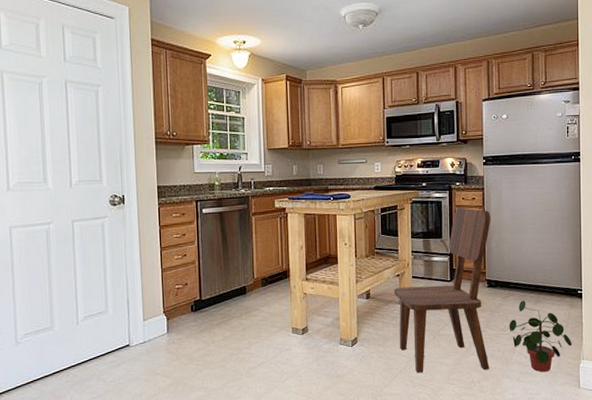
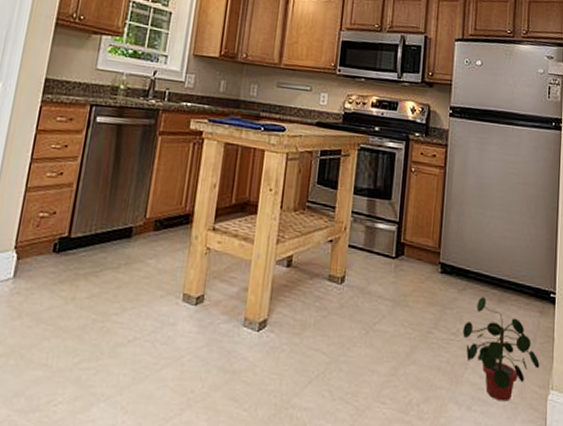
dining chair: present [394,207,491,373] -> none [320,164,453,388]

